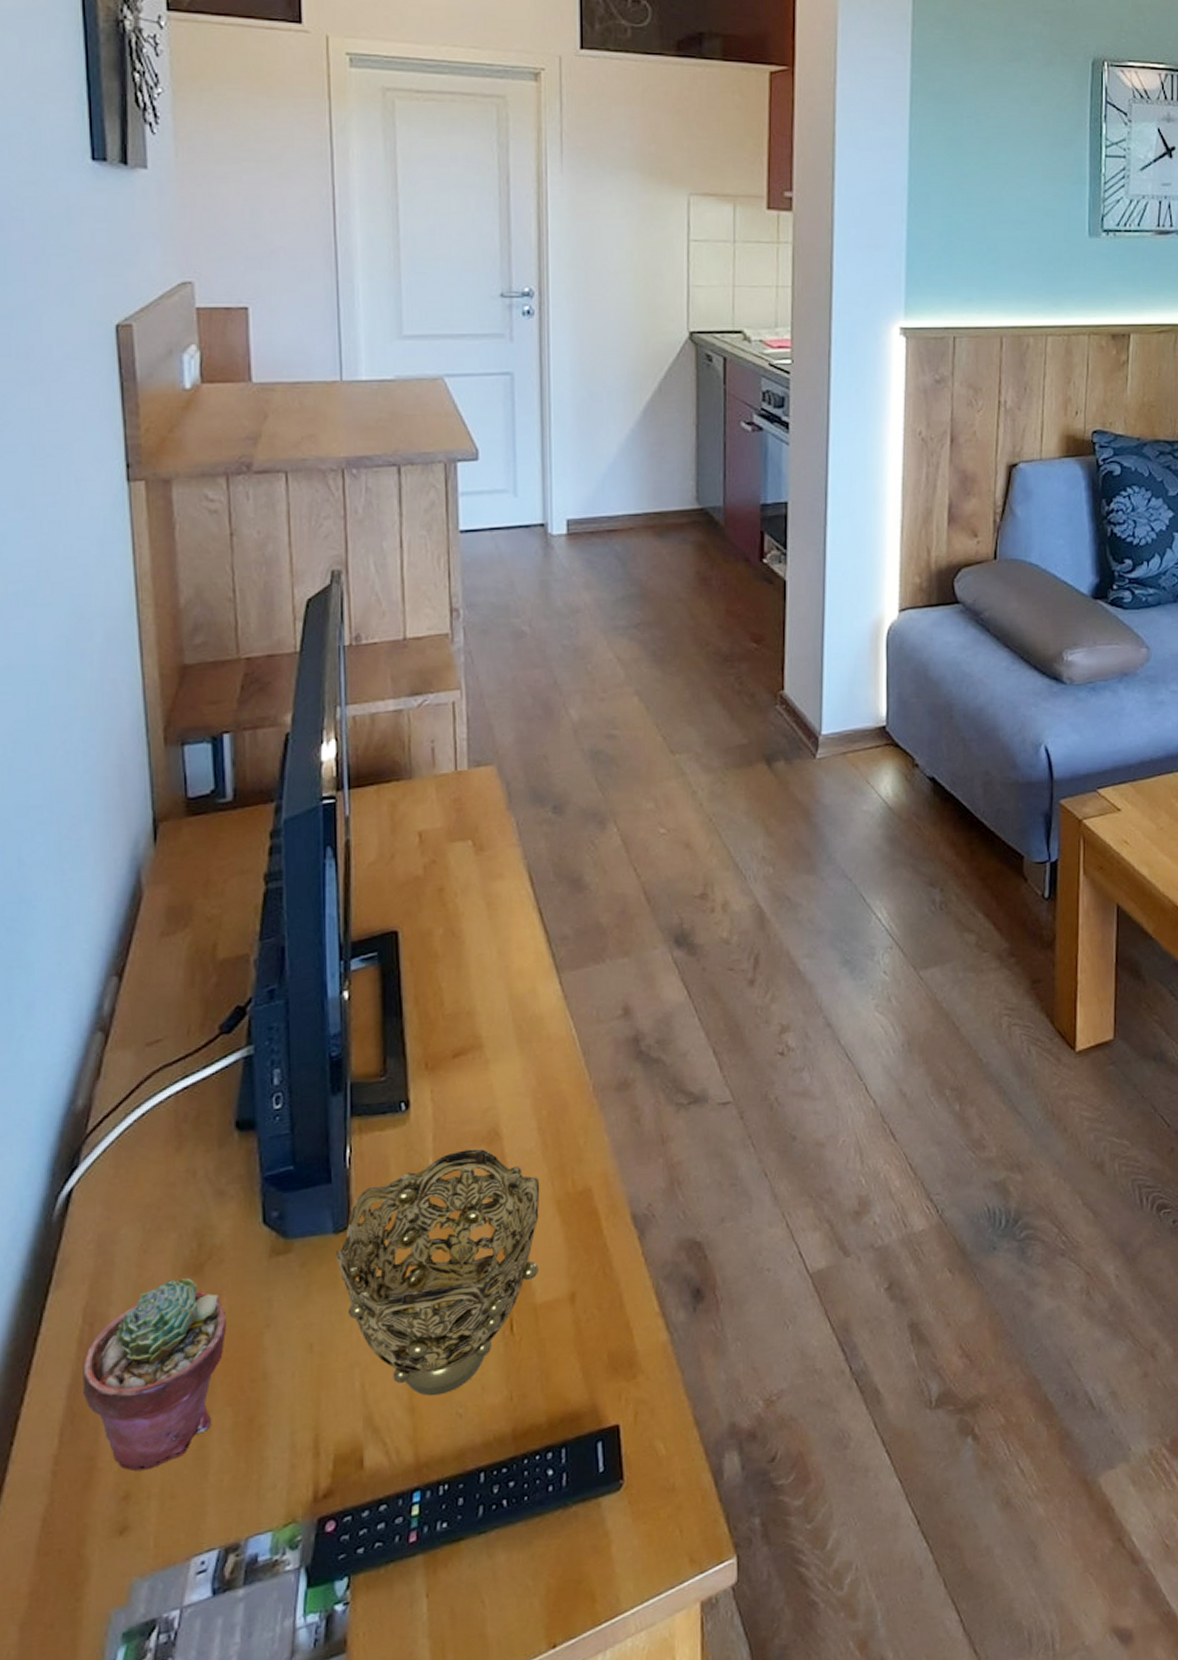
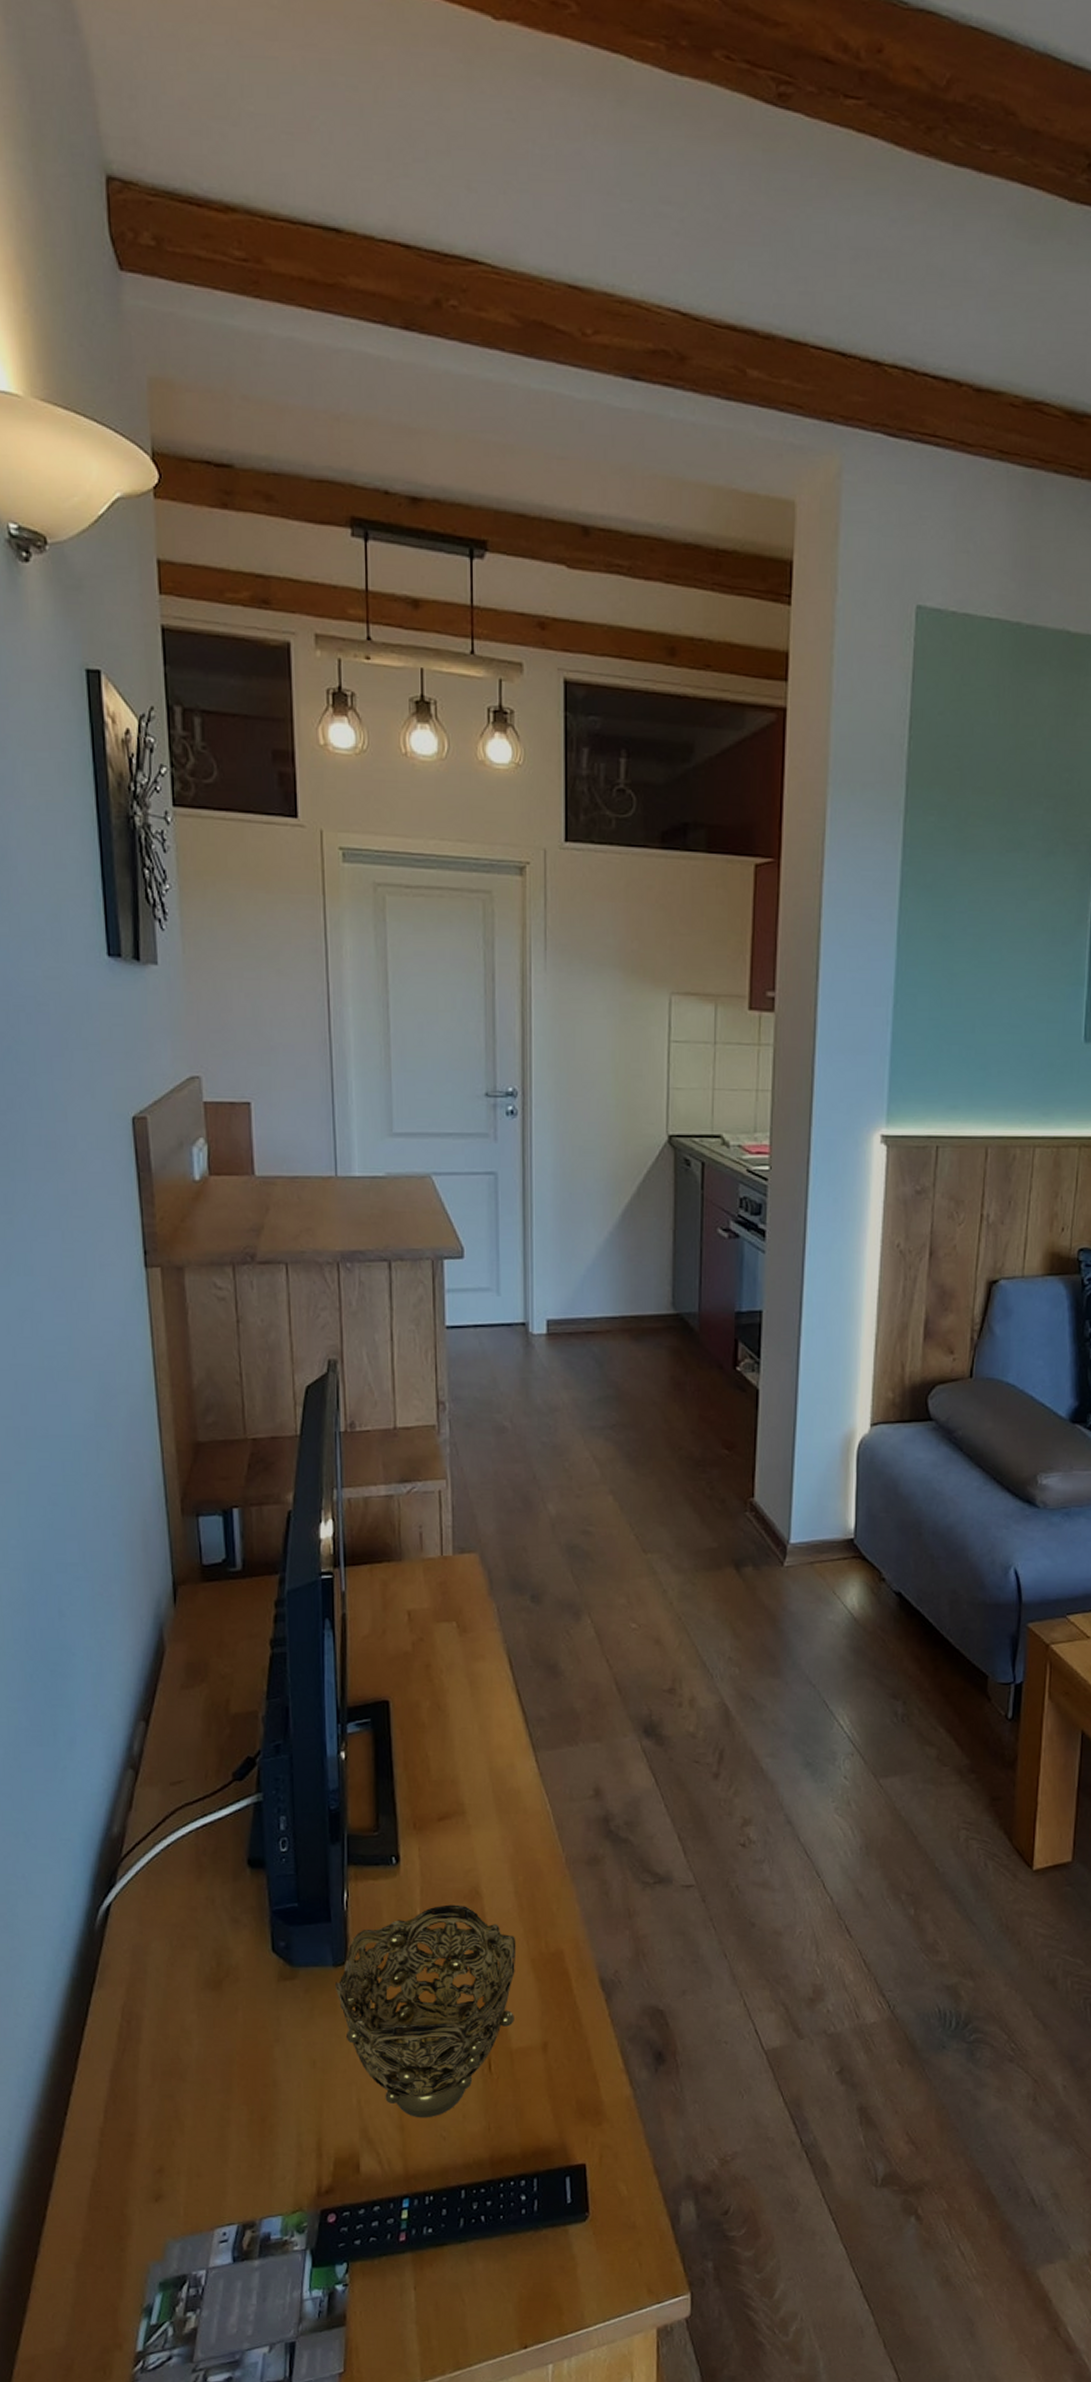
potted succulent: present [82,1277,227,1472] -> none [122,1990,242,2150]

